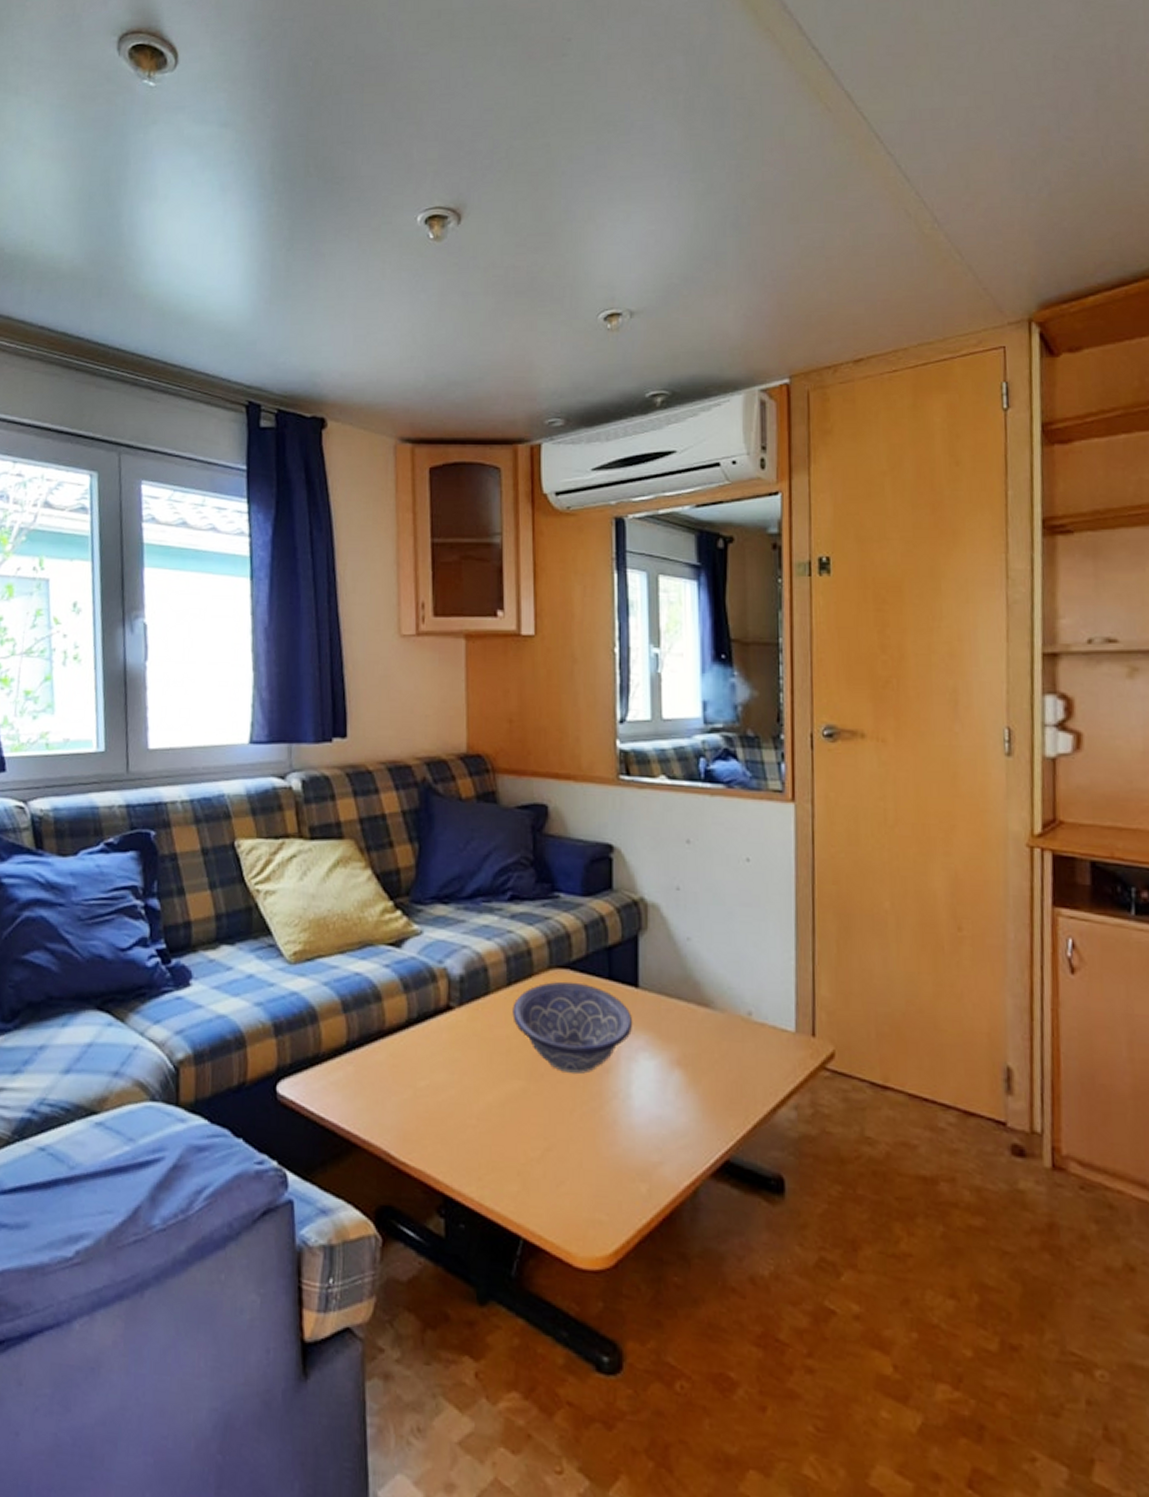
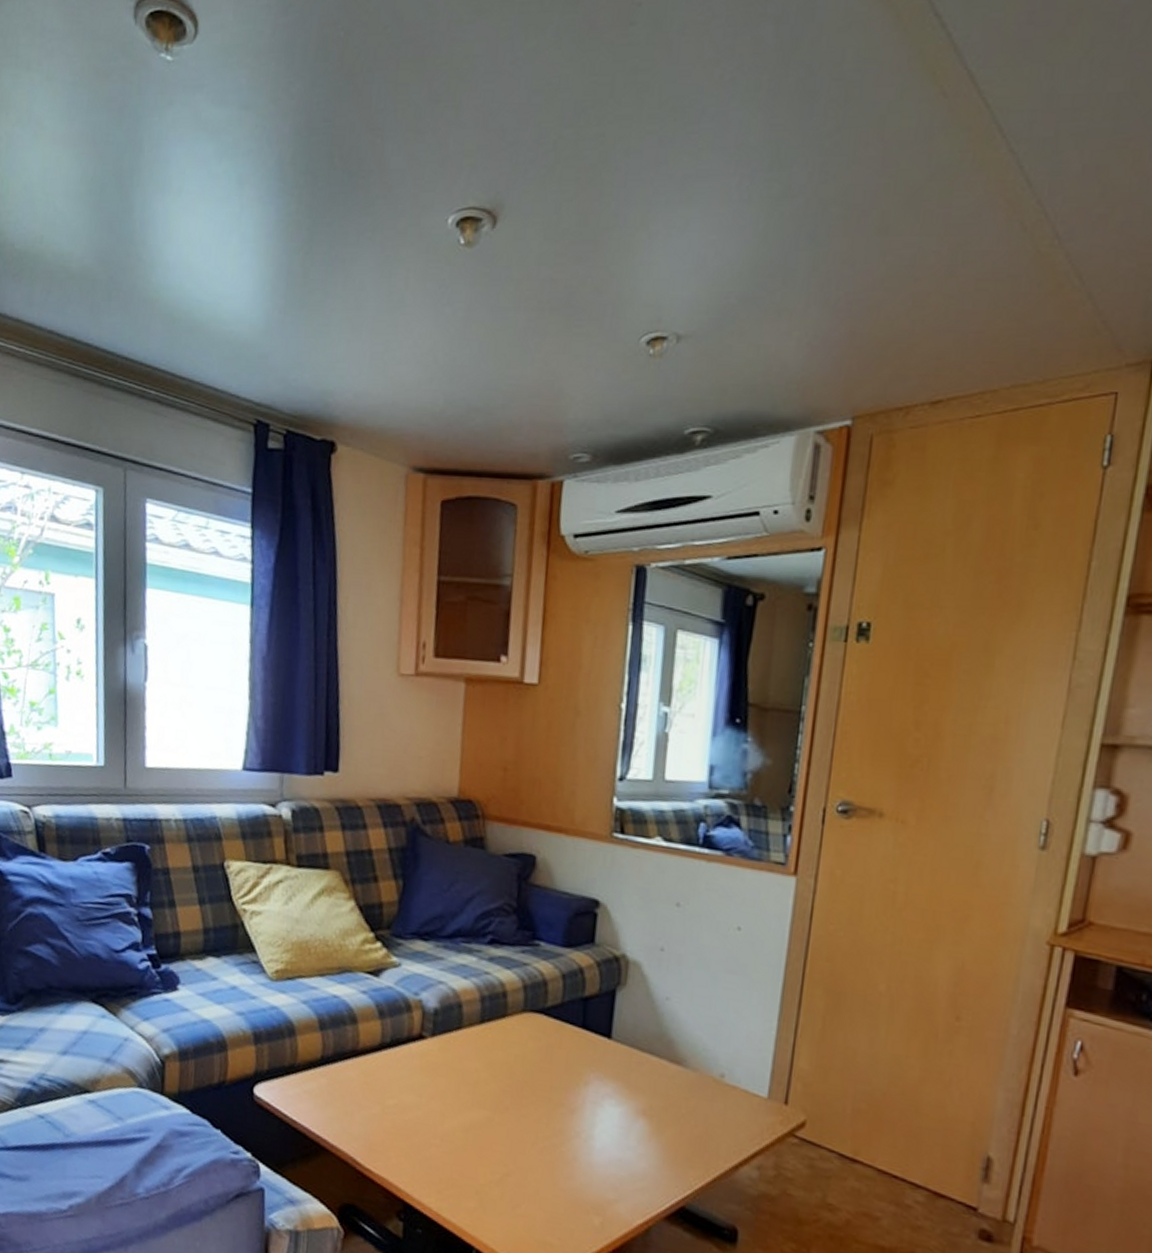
decorative bowl: present [512,981,633,1075] -> none [483,1024,603,1112]

